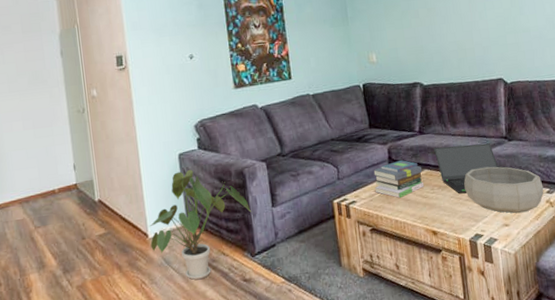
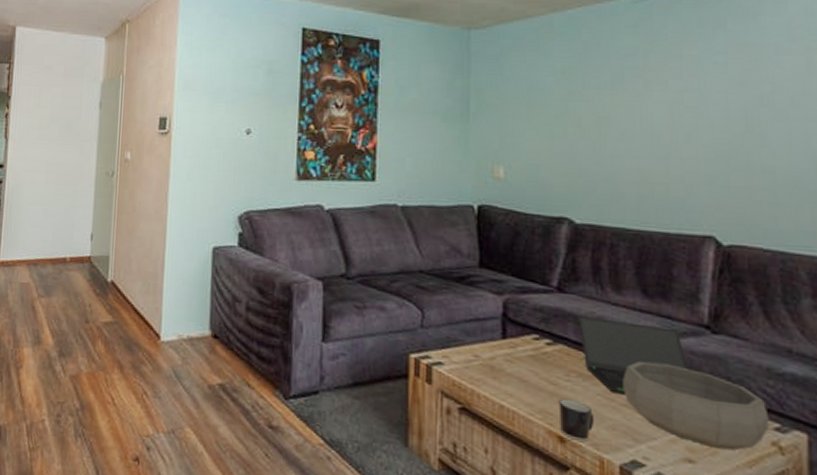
house plant: present [149,169,251,280] -> none [161,268,293,410]
books: present [373,159,424,199] -> none [474,321,555,376]
mug: none [429,204,452,231] -> present [558,398,595,442]

